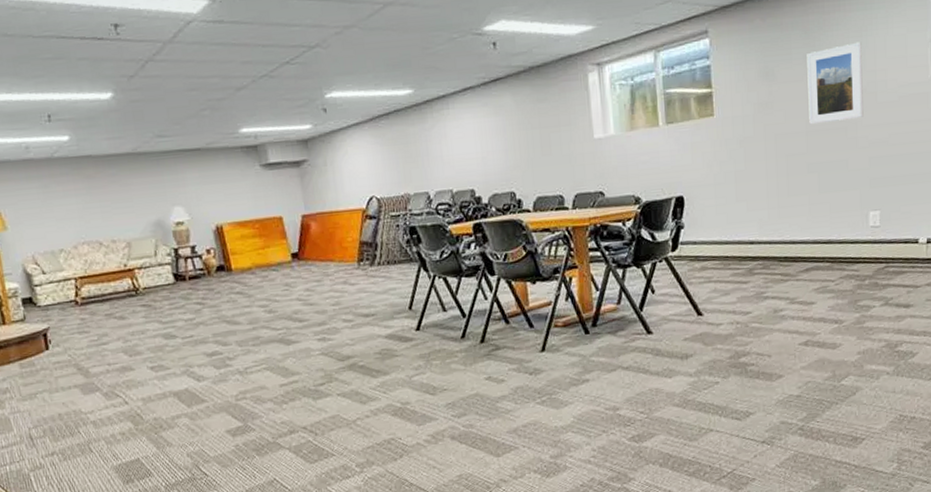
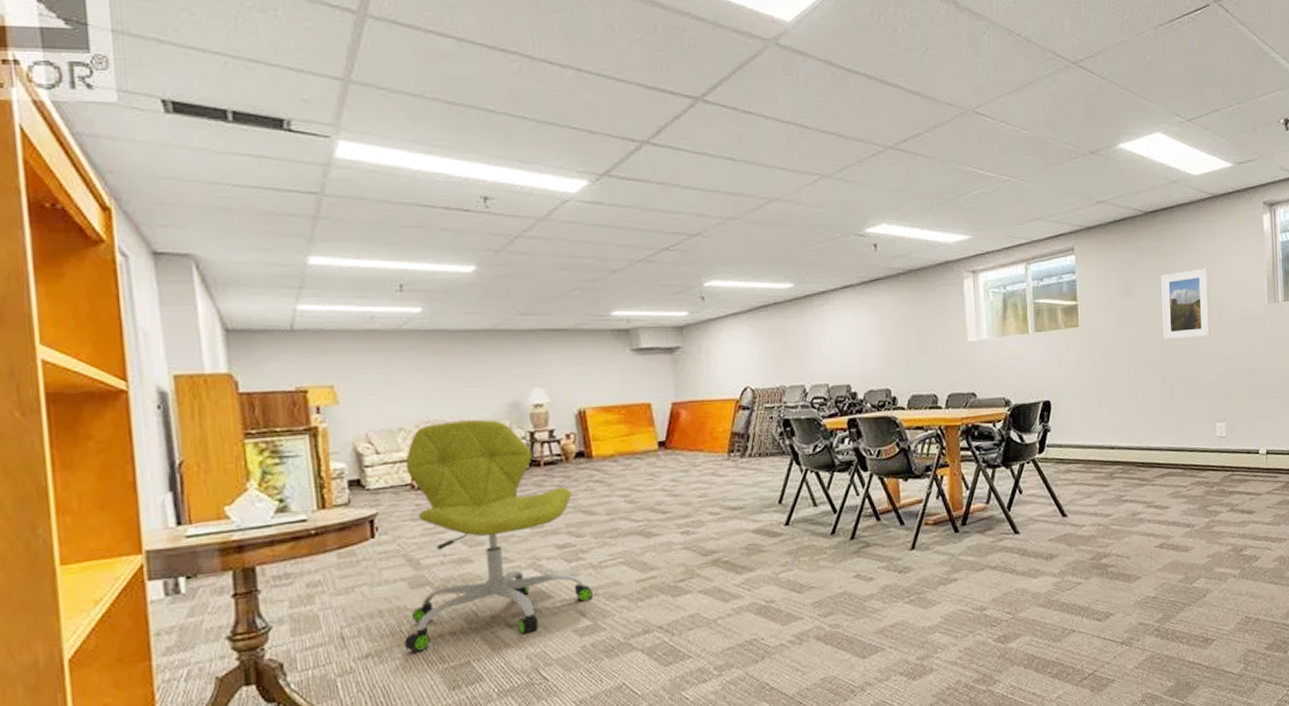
office chair: none [68,238,242,450] -> present [404,420,593,652]

